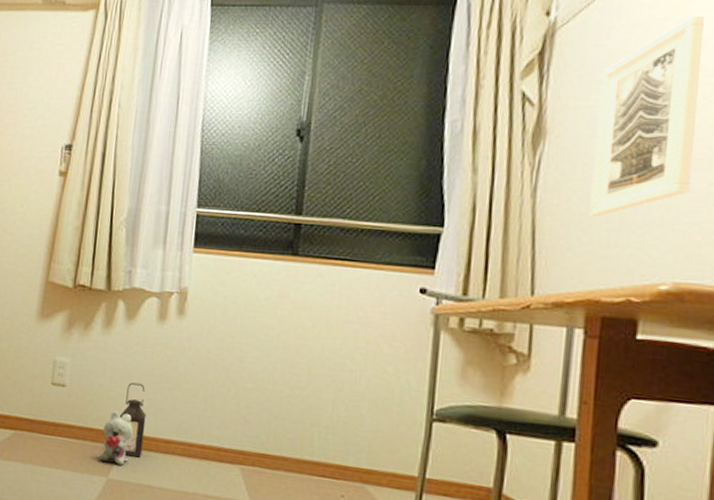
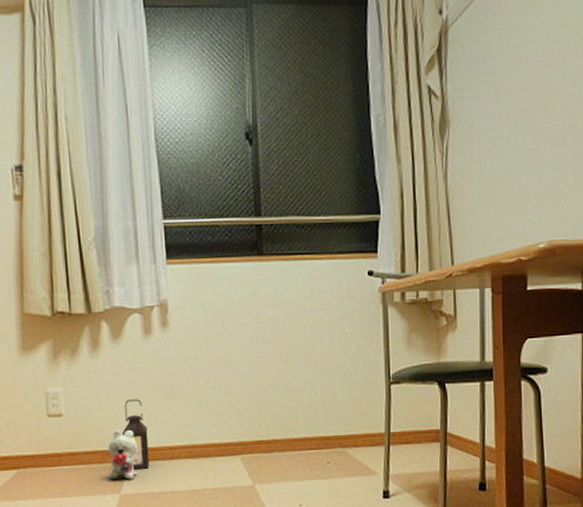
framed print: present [589,15,704,218] -> none [485,12,553,193]

